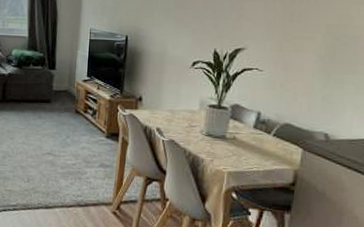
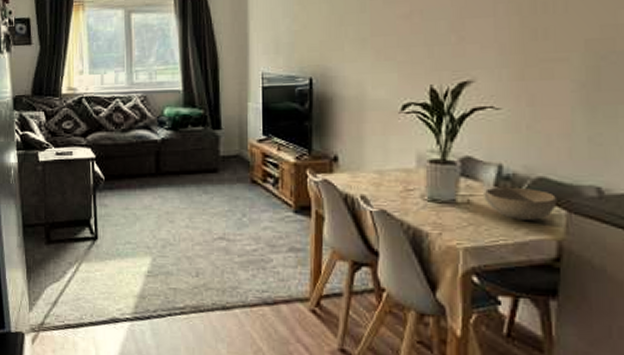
bowl: none [245,128,296,155] -> present [484,187,556,220]

